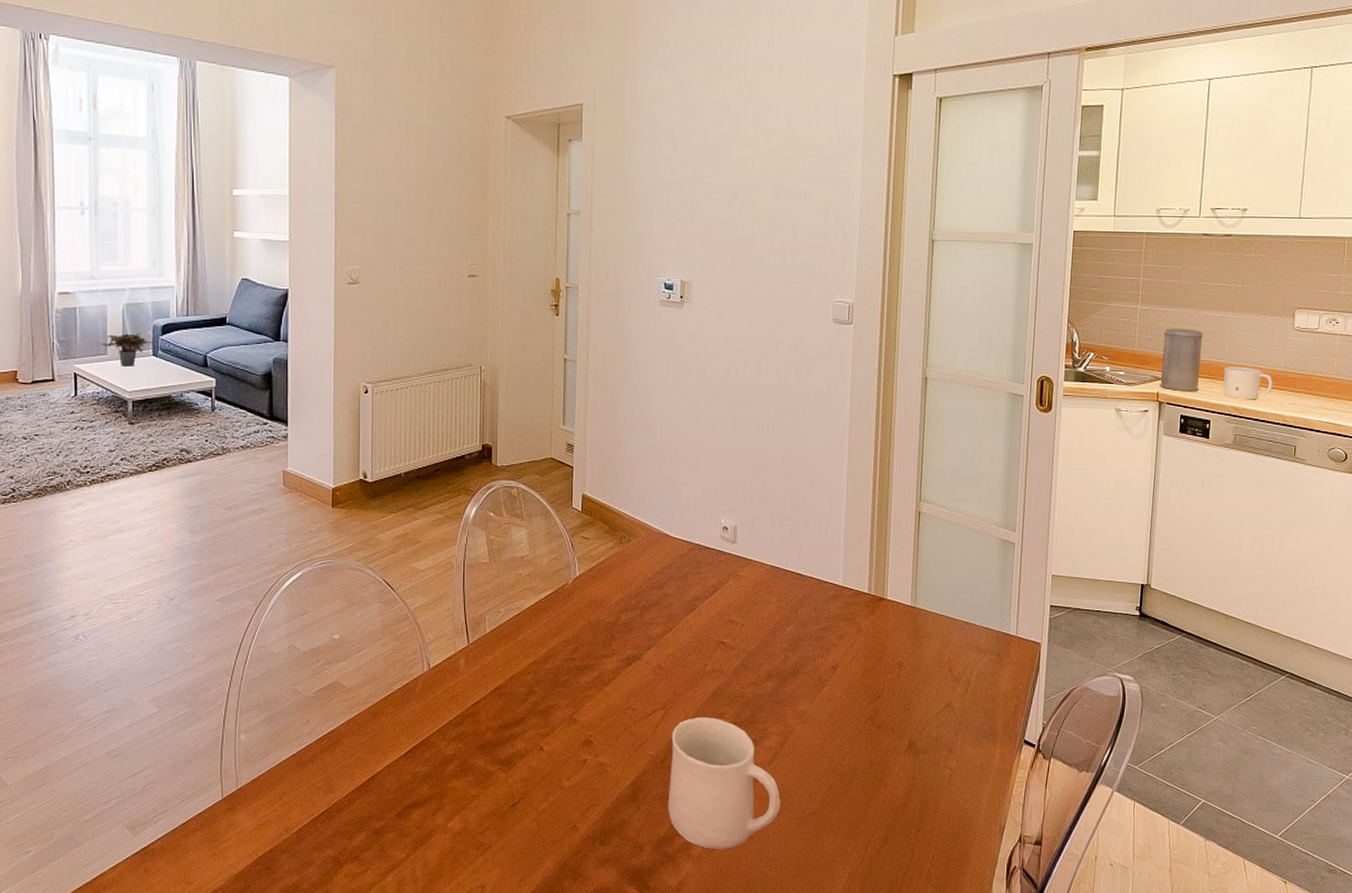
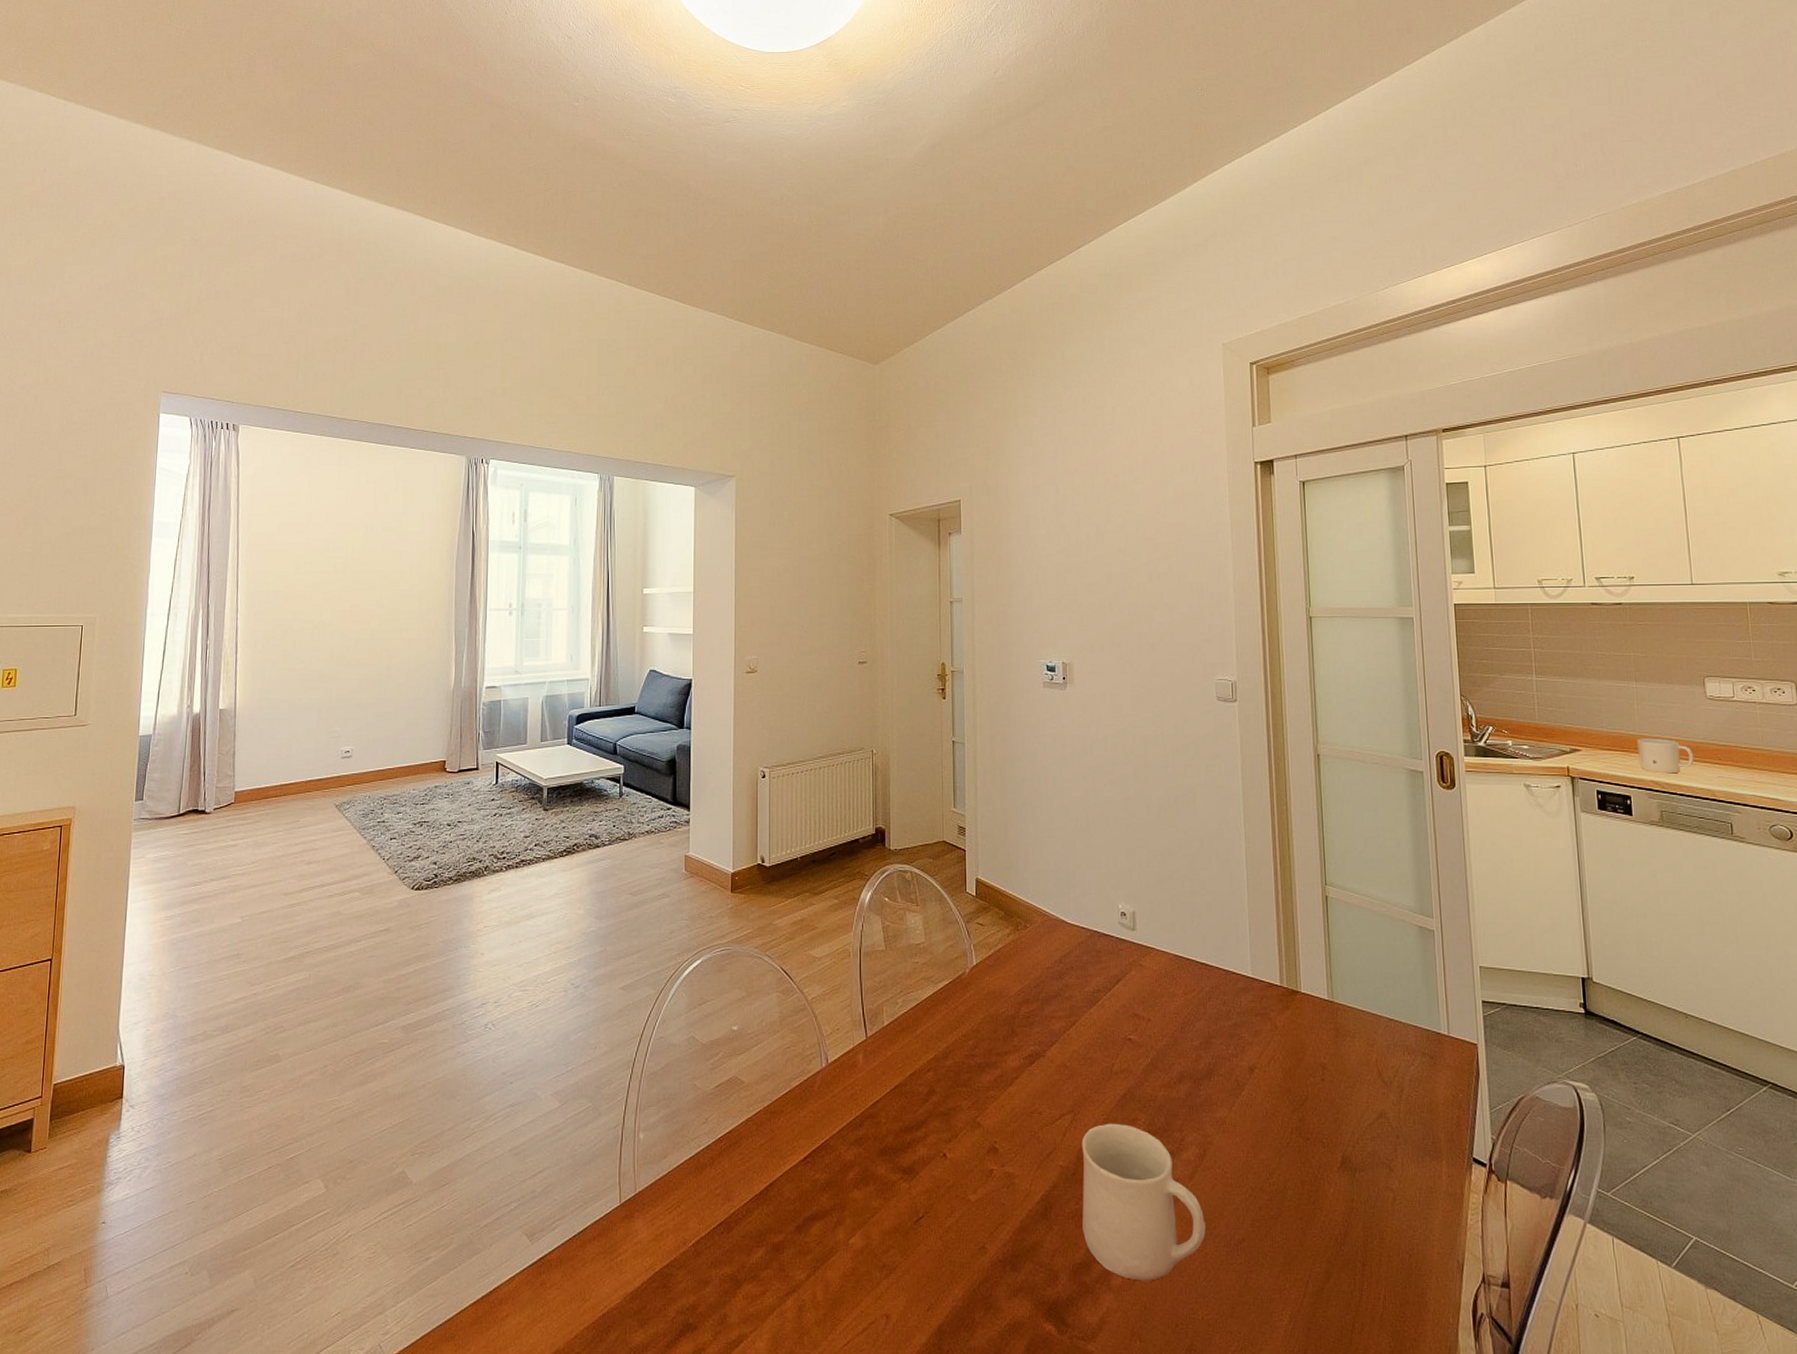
potted plant: present [101,333,155,366] -> none [521,723,569,755]
canister: present [1160,328,1203,392] -> none [1565,700,1613,766]

